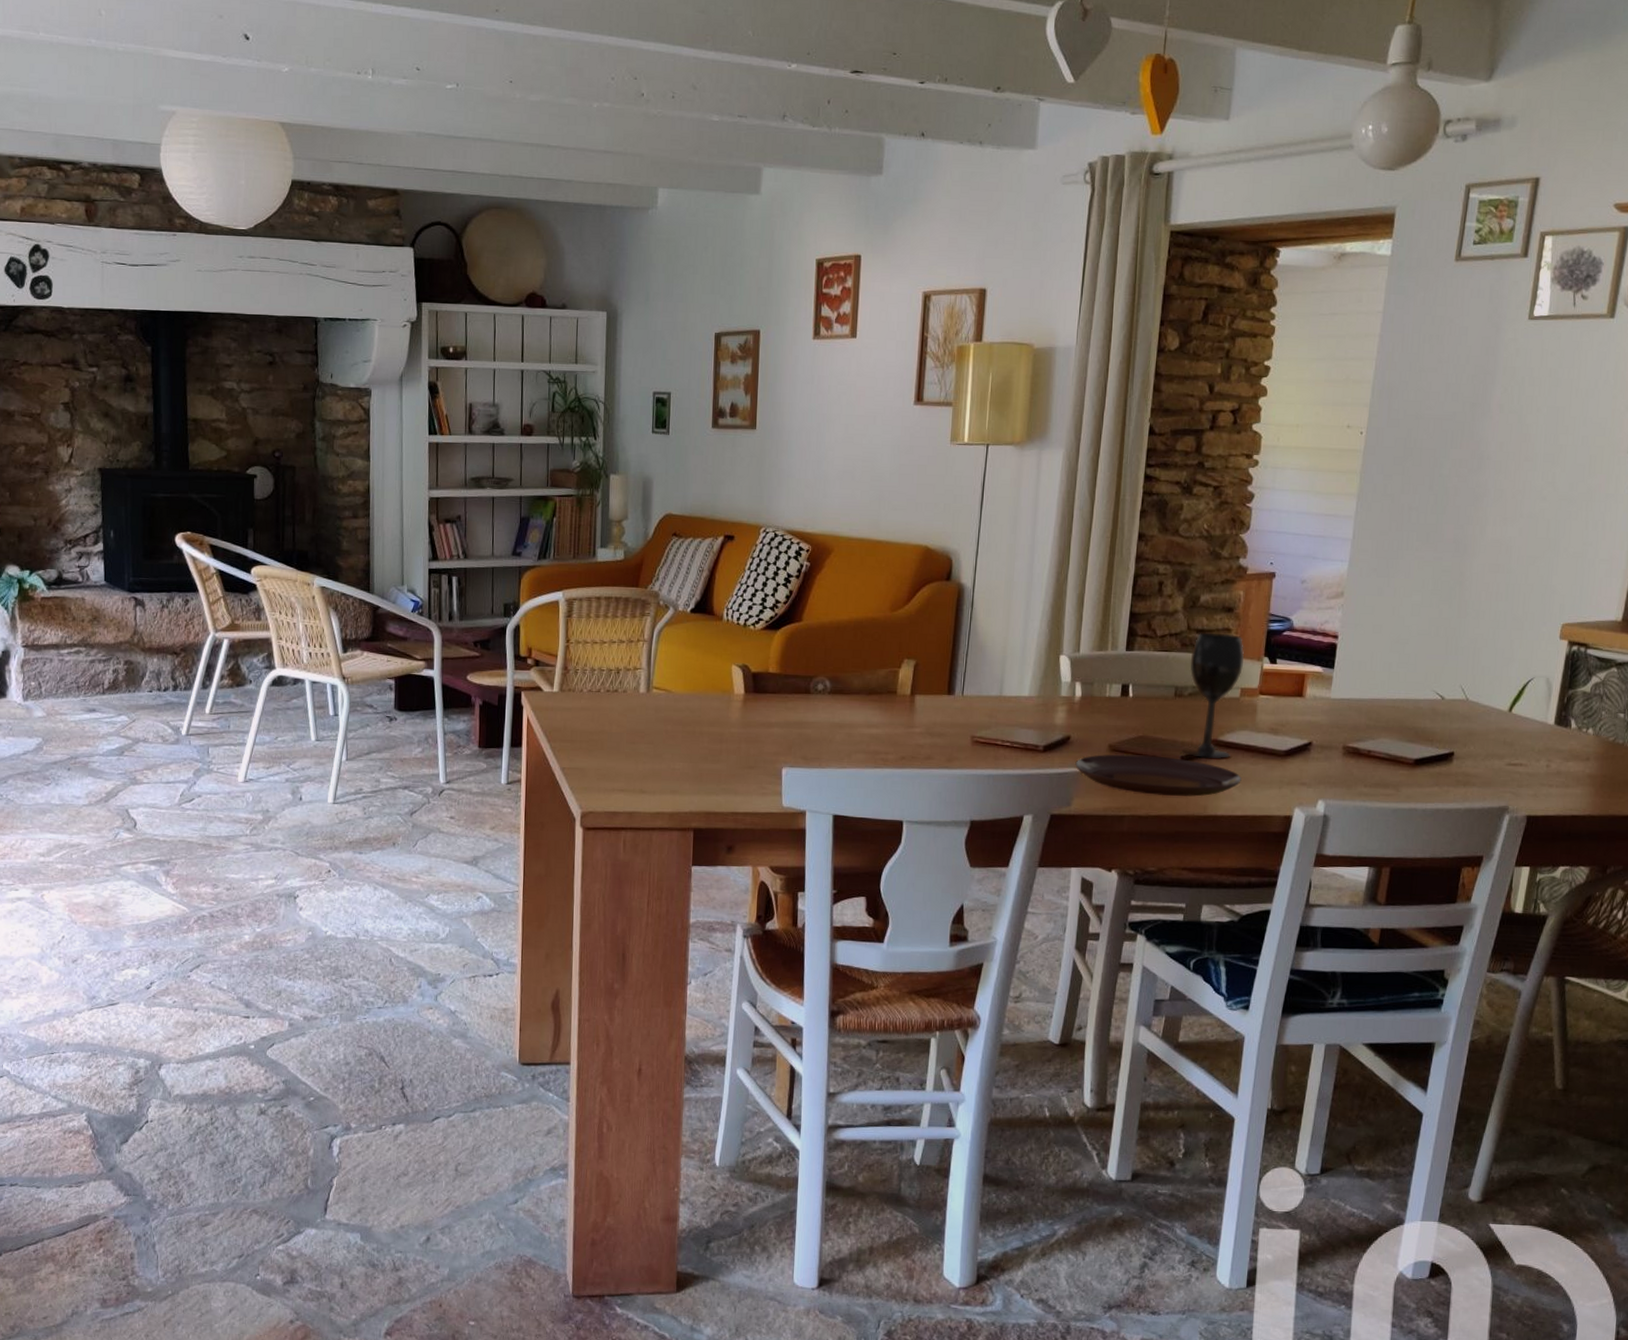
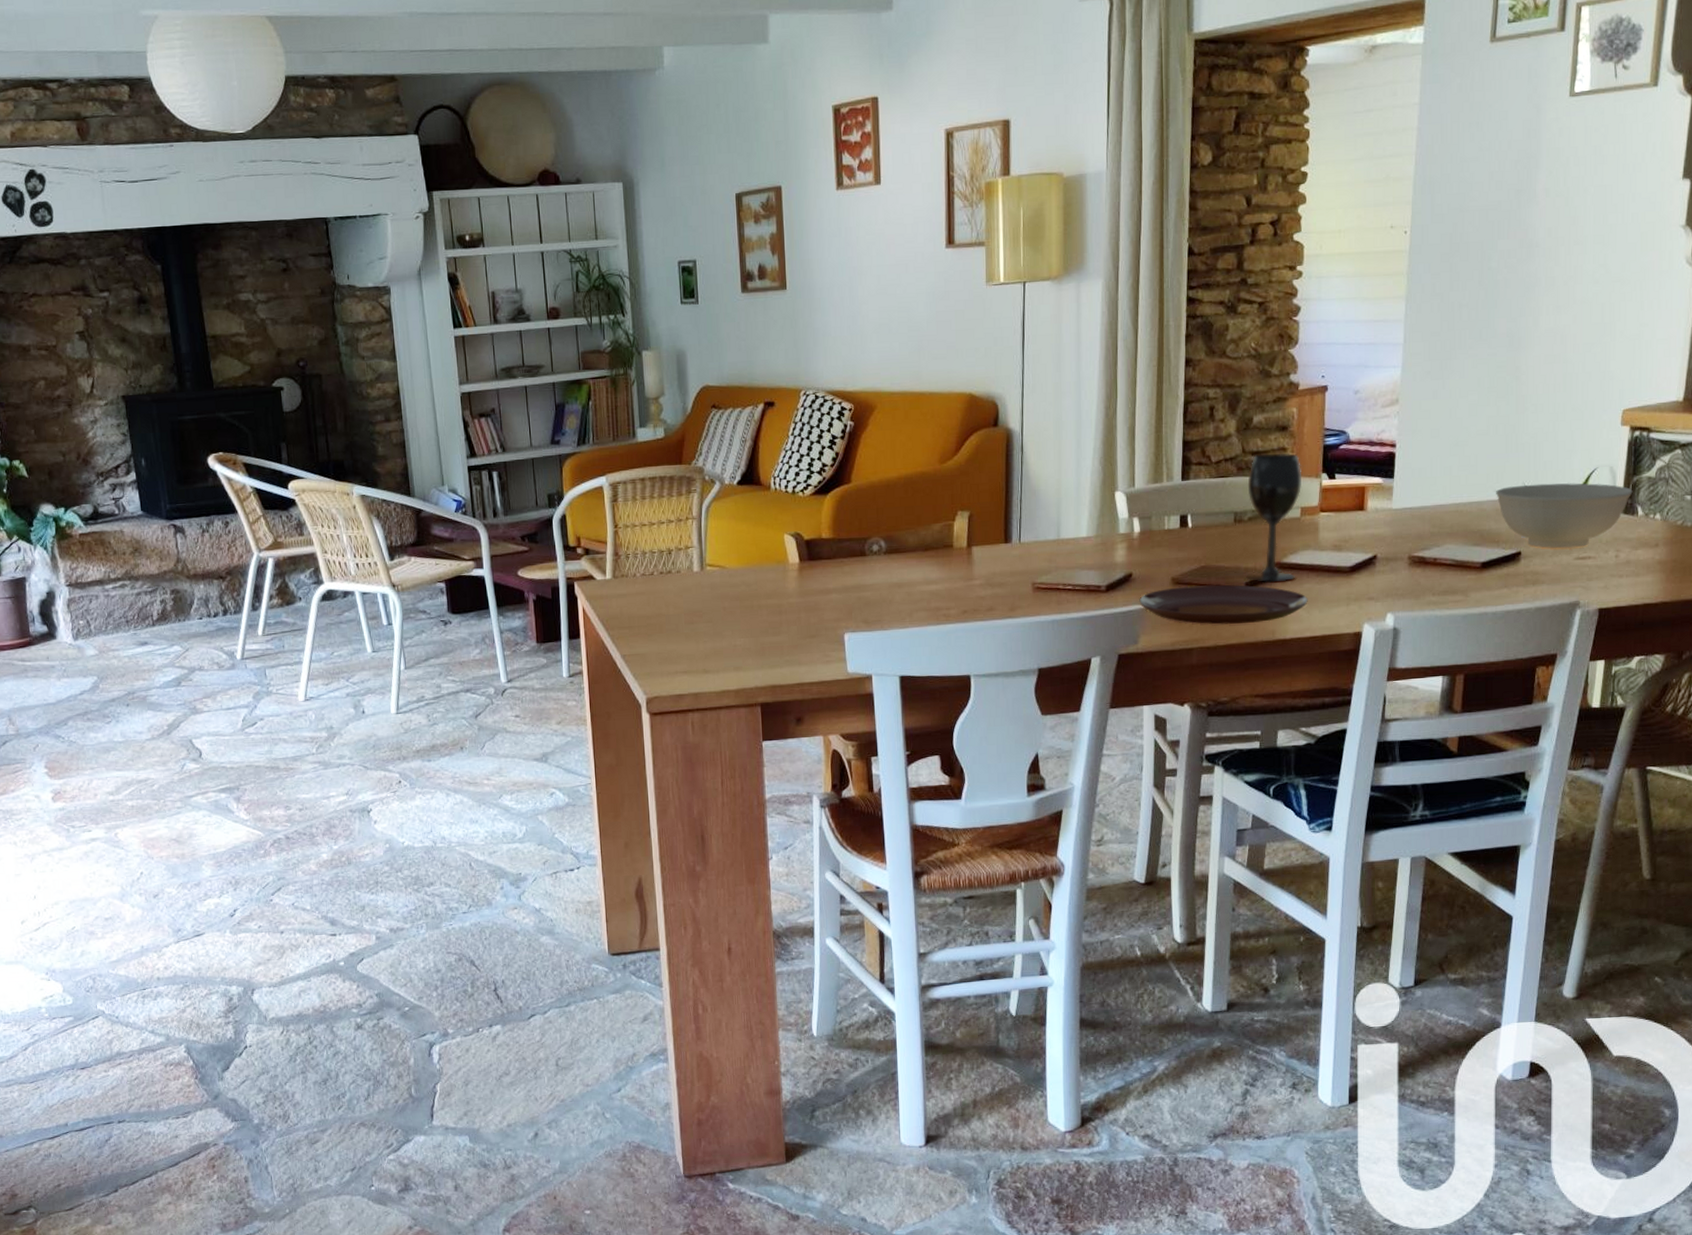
bowl: none [1433,687,1567,754] -> present [1496,483,1633,549]

